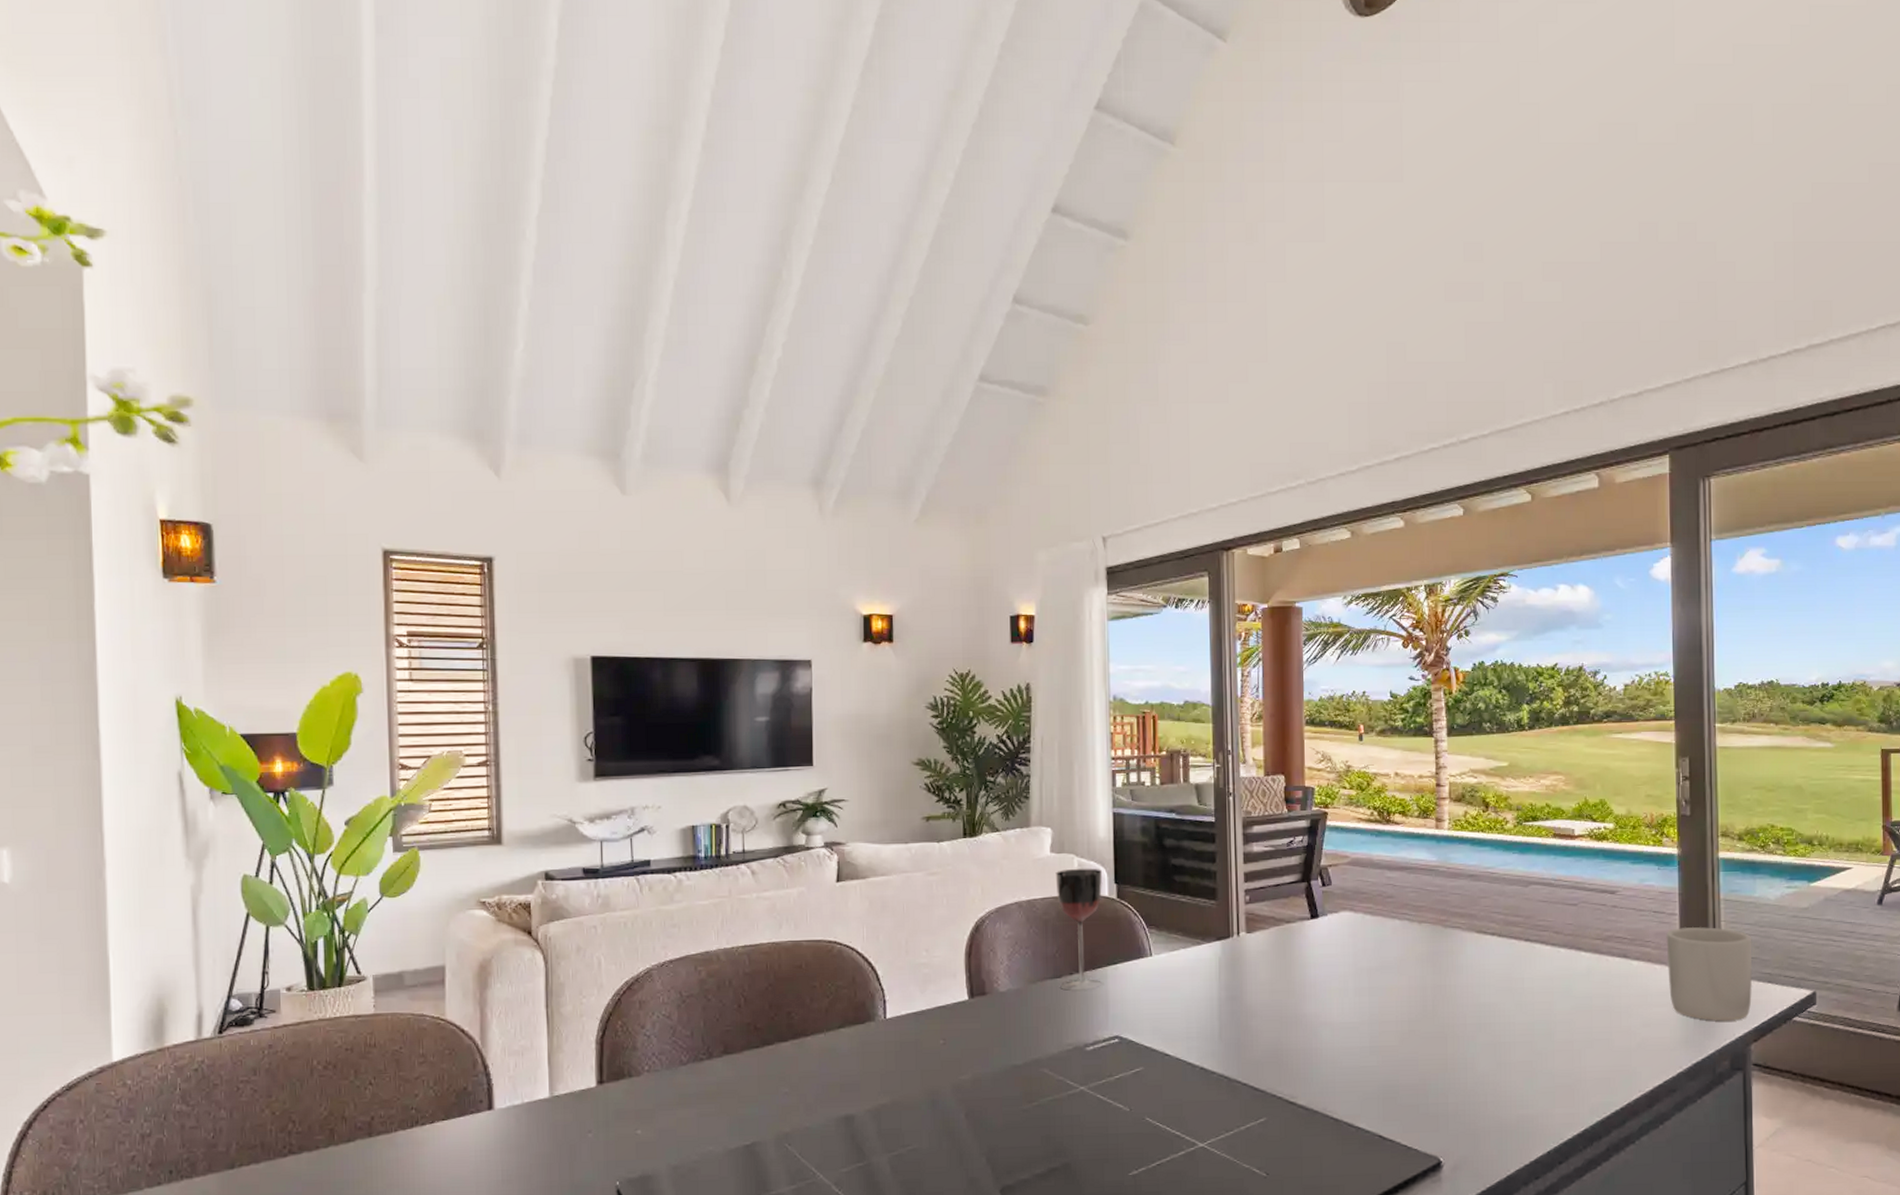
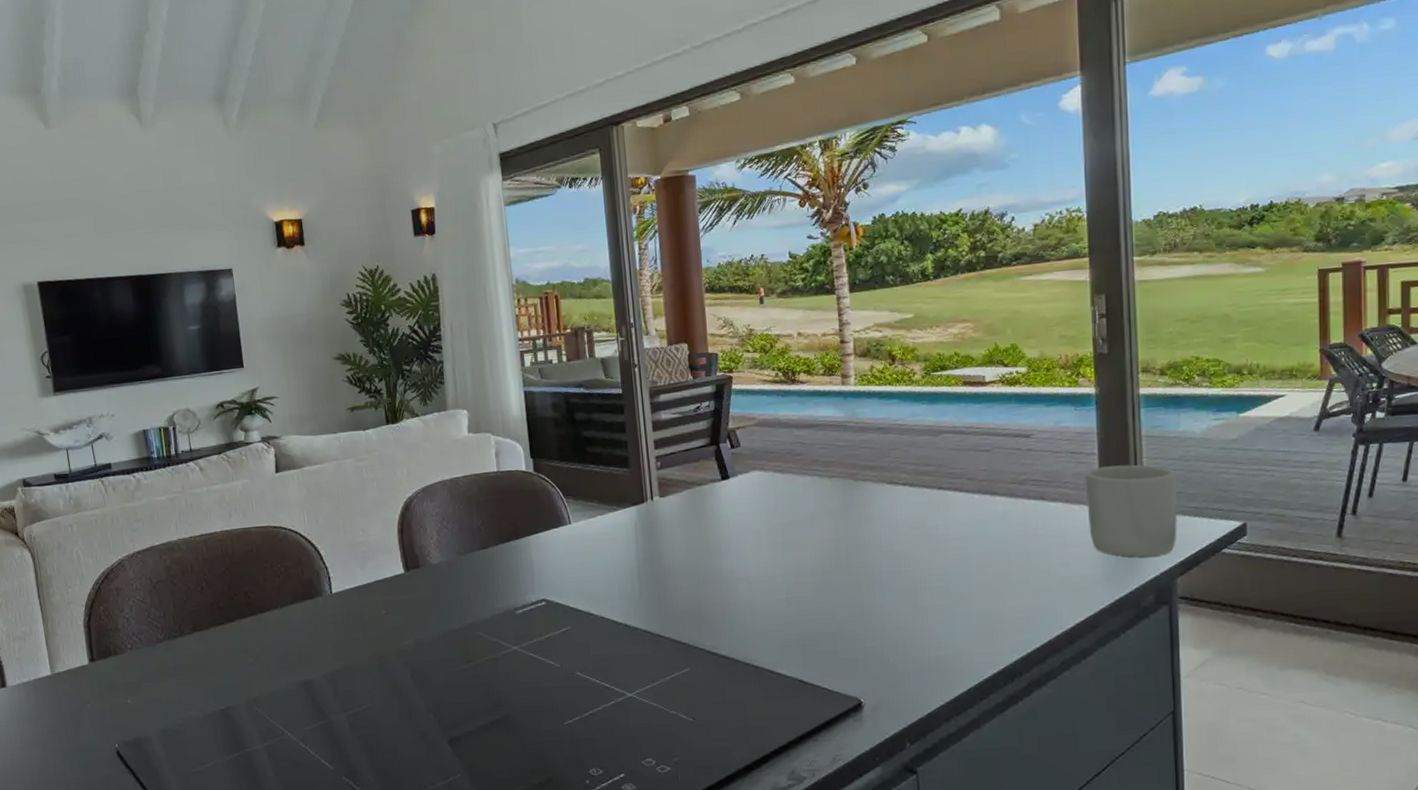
wineglass: present [1055,868,1104,992] -> none [474,445,528,561]

